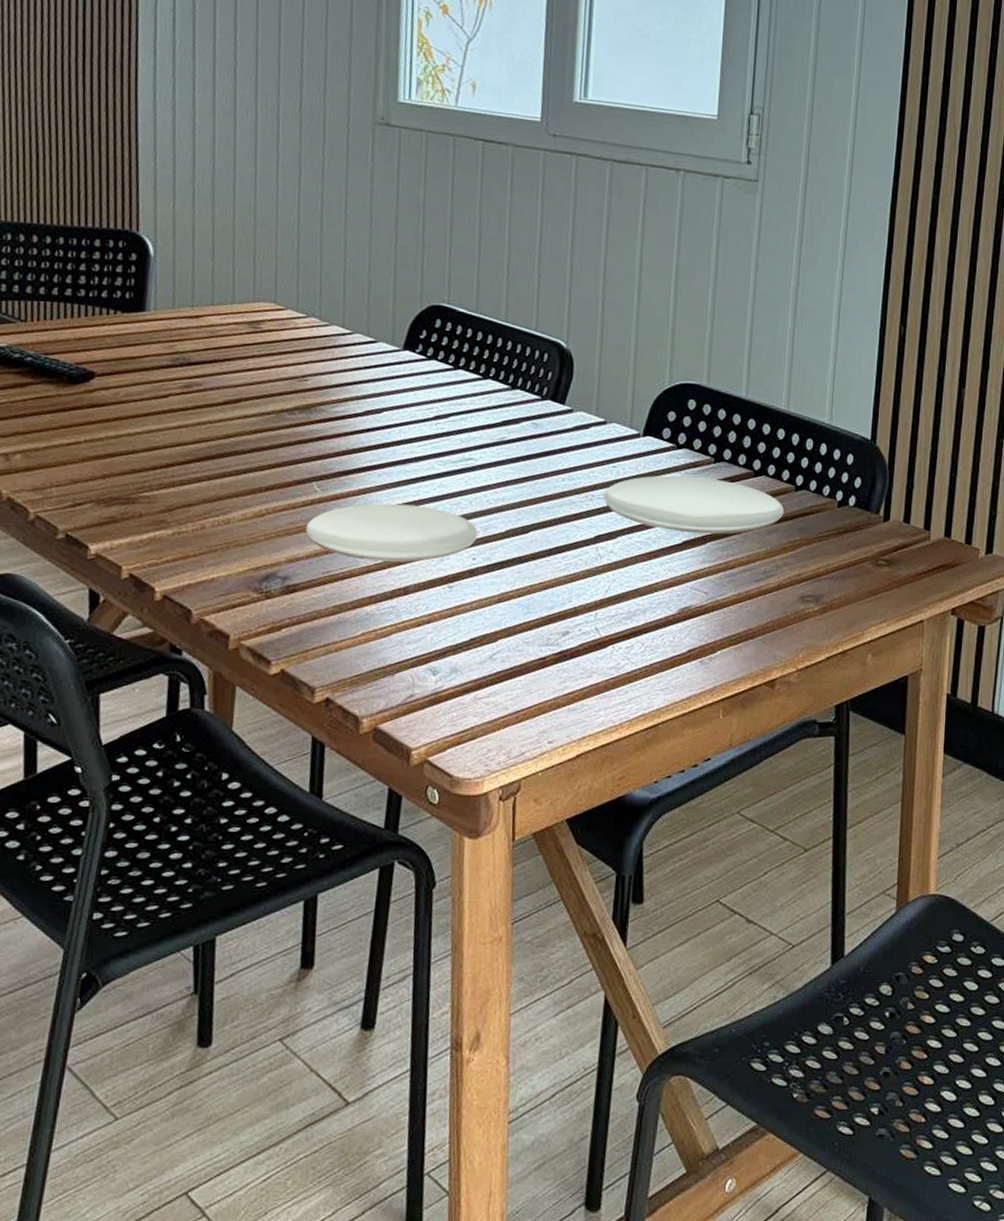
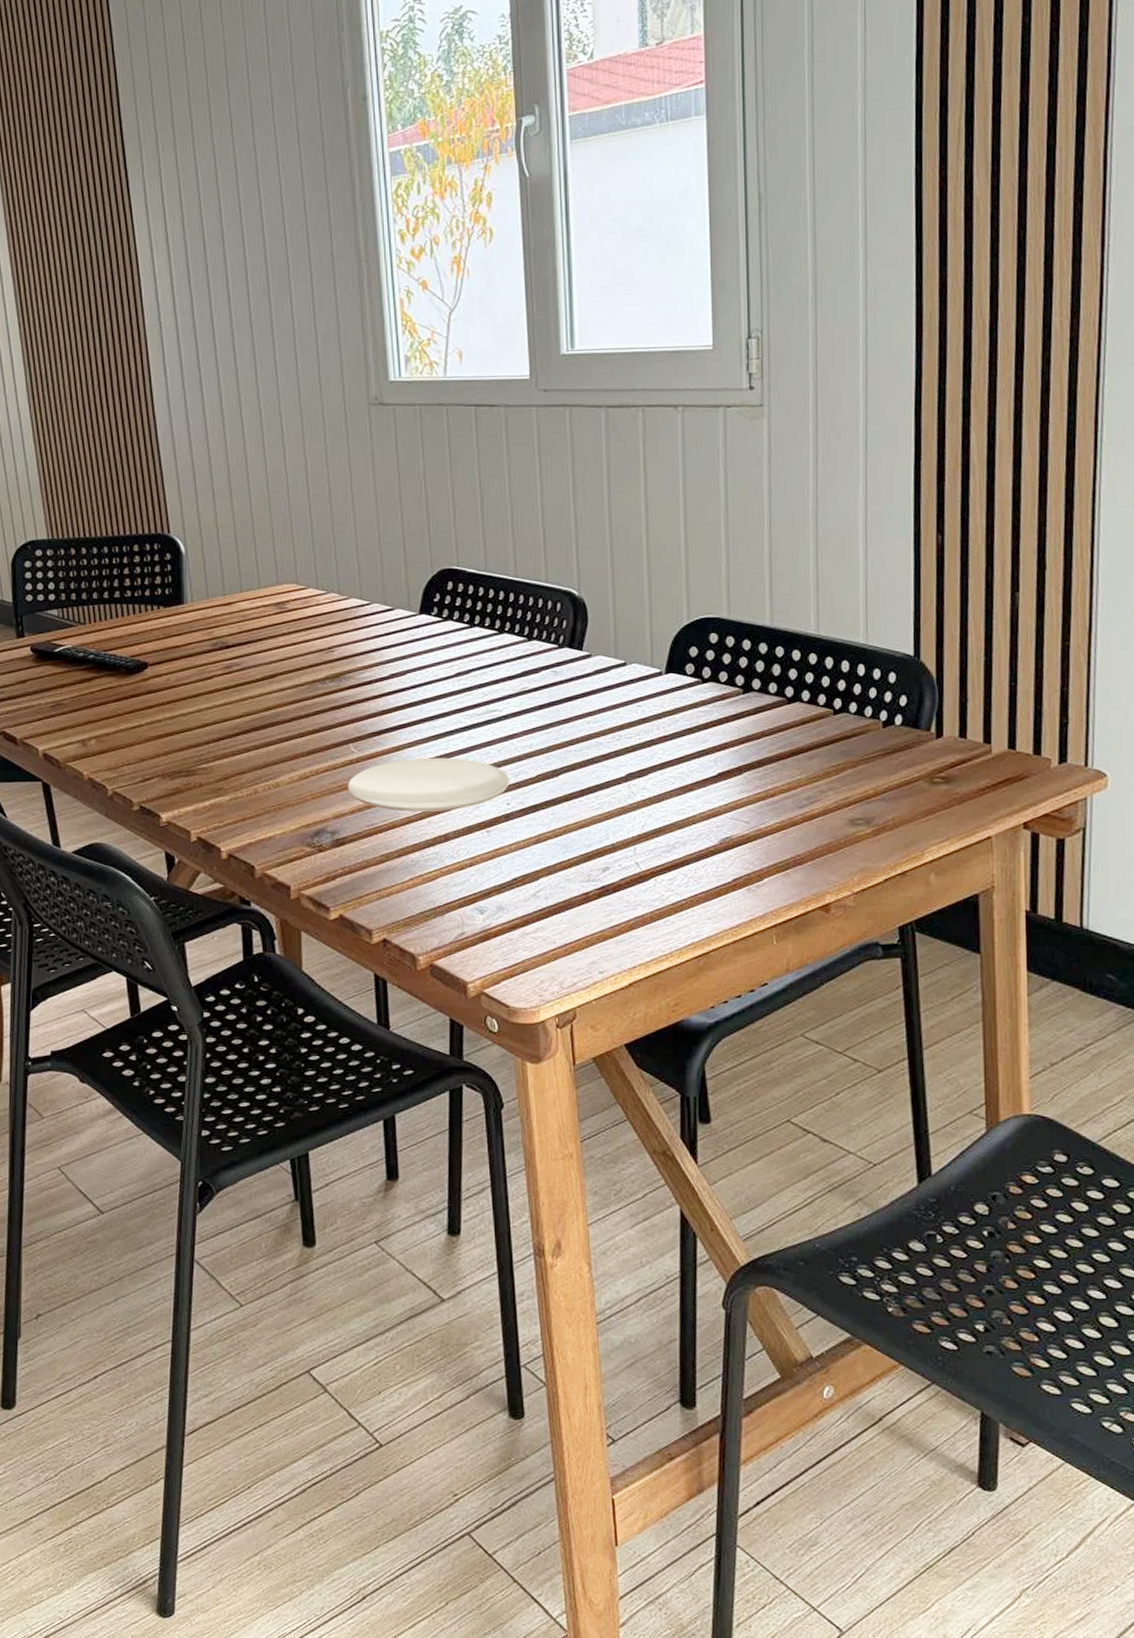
plate: present [603,475,785,535] -> none [630,709,824,765]

